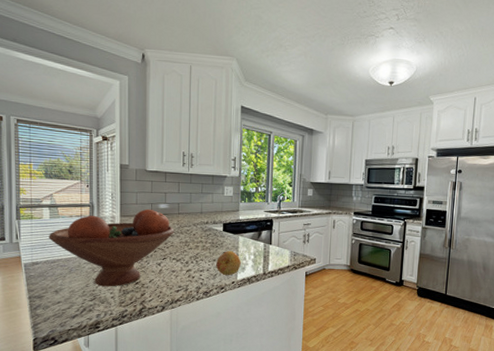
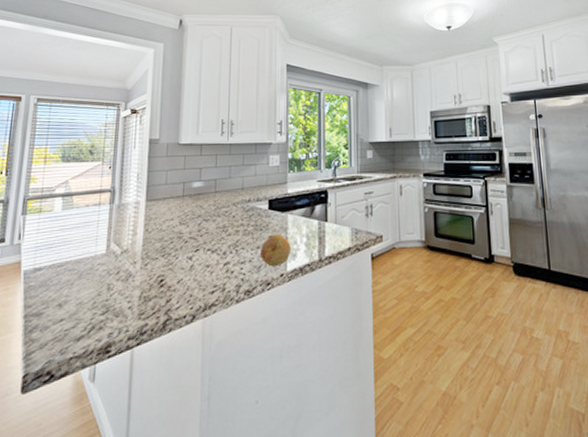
fruit bowl: present [49,208,175,287] -> none [58,189,210,294]

